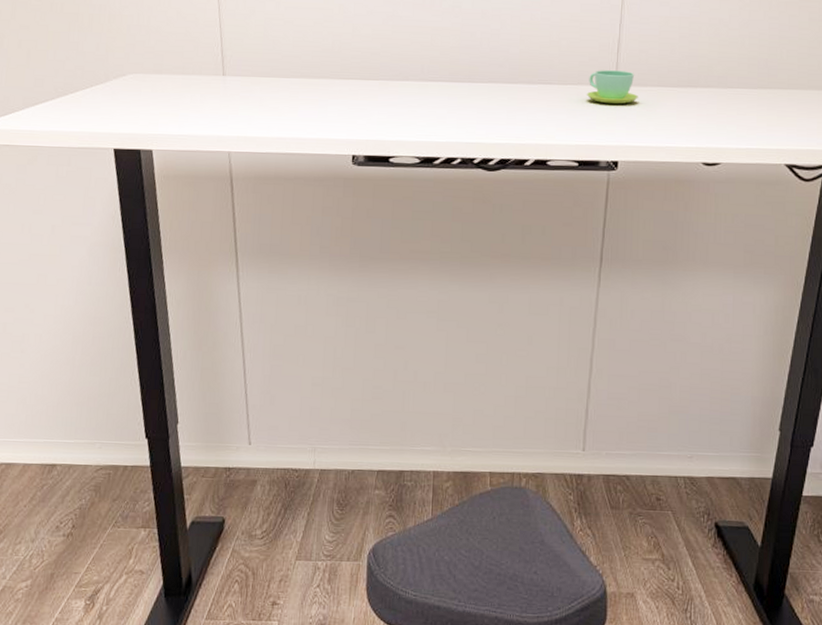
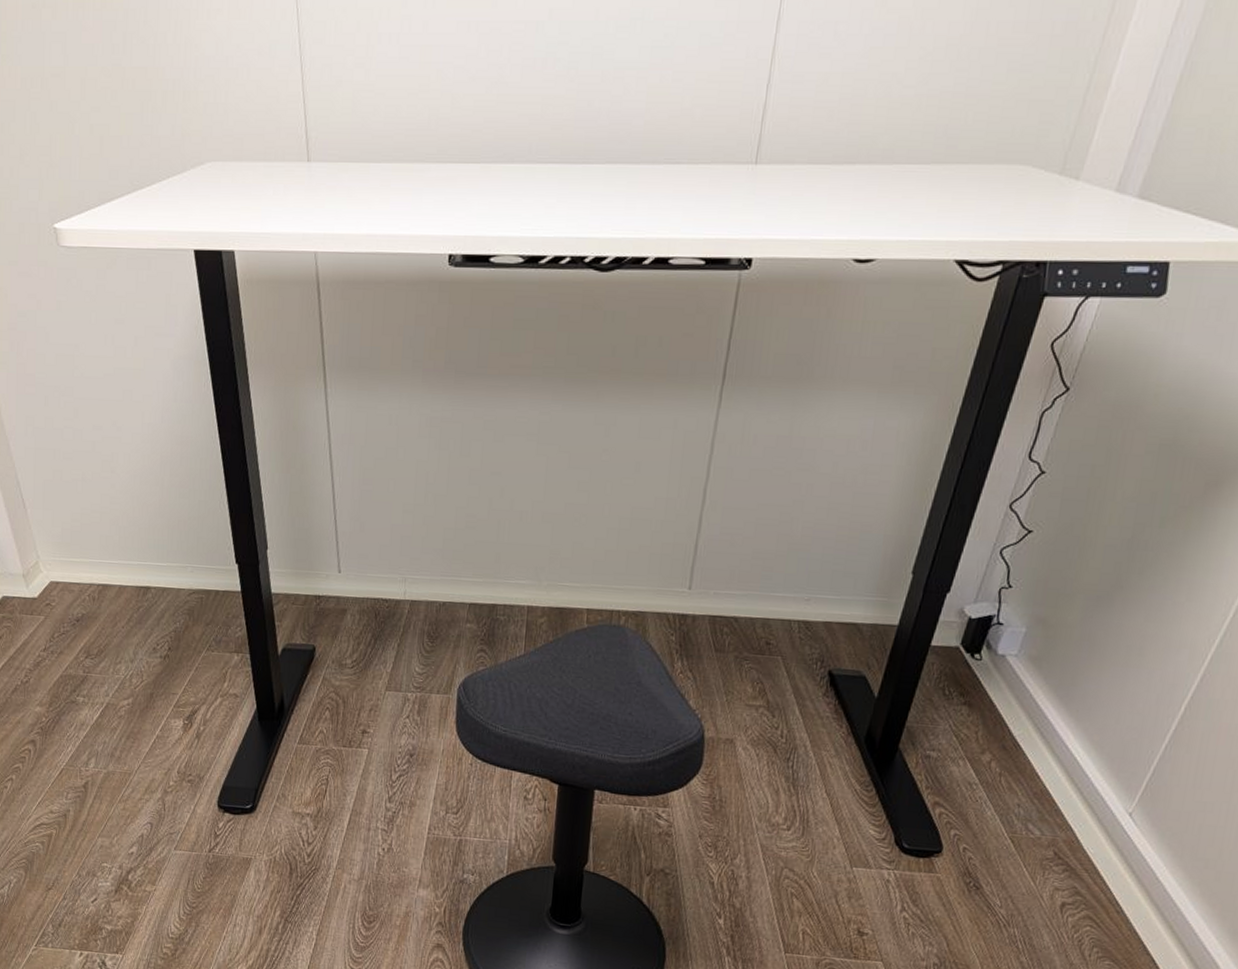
cup: present [586,70,638,105] -> none [720,144,783,188]

